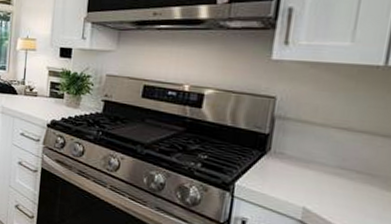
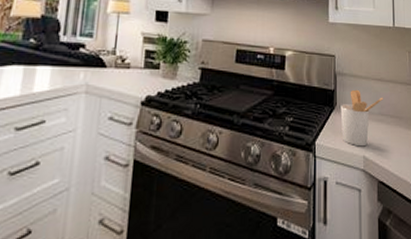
utensil holder: none [273,136,348,198] -> present [340,89,383,147]

